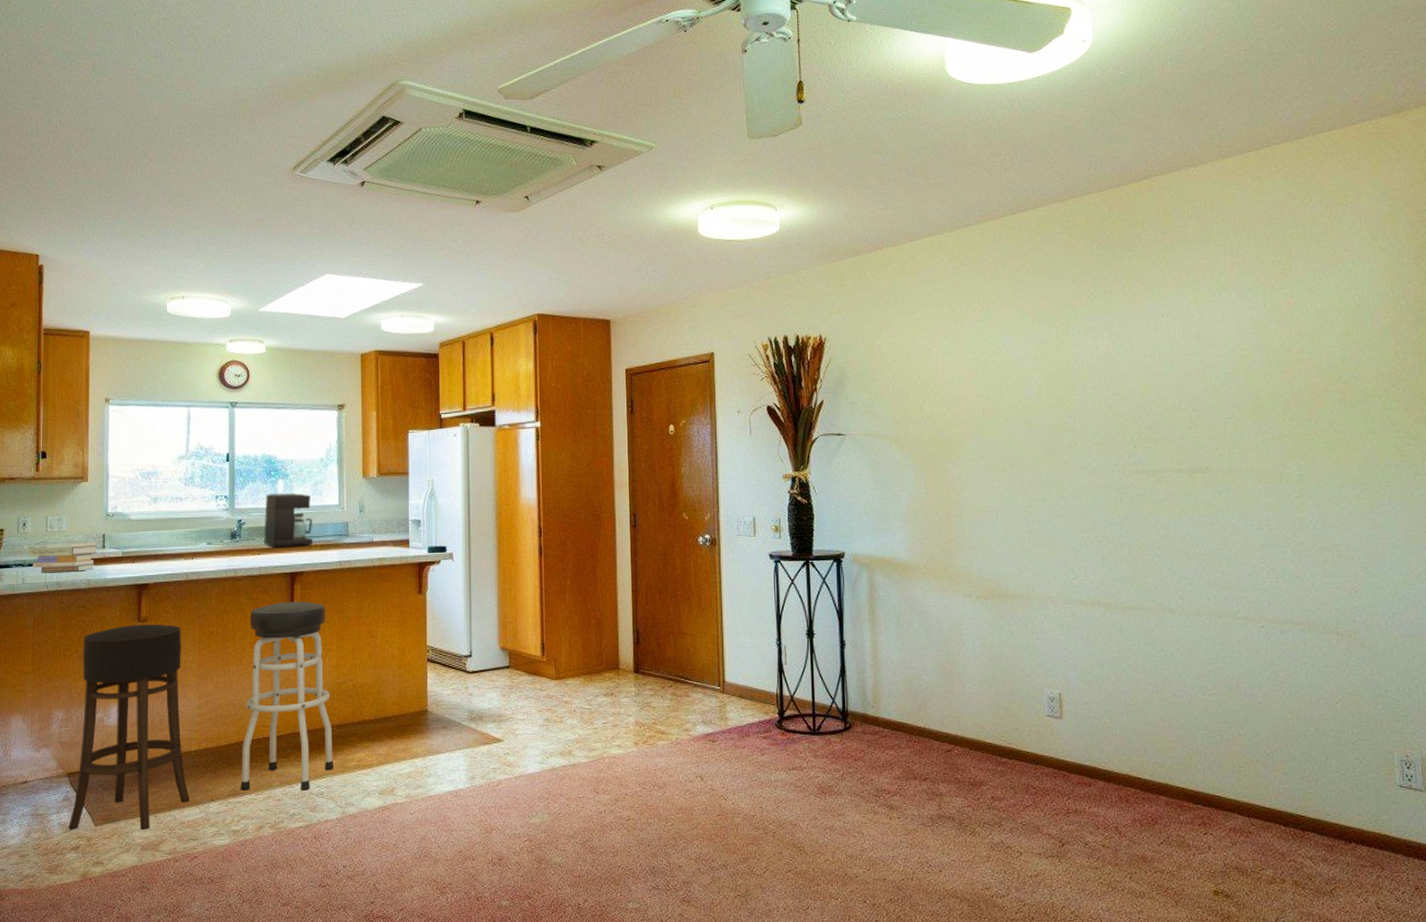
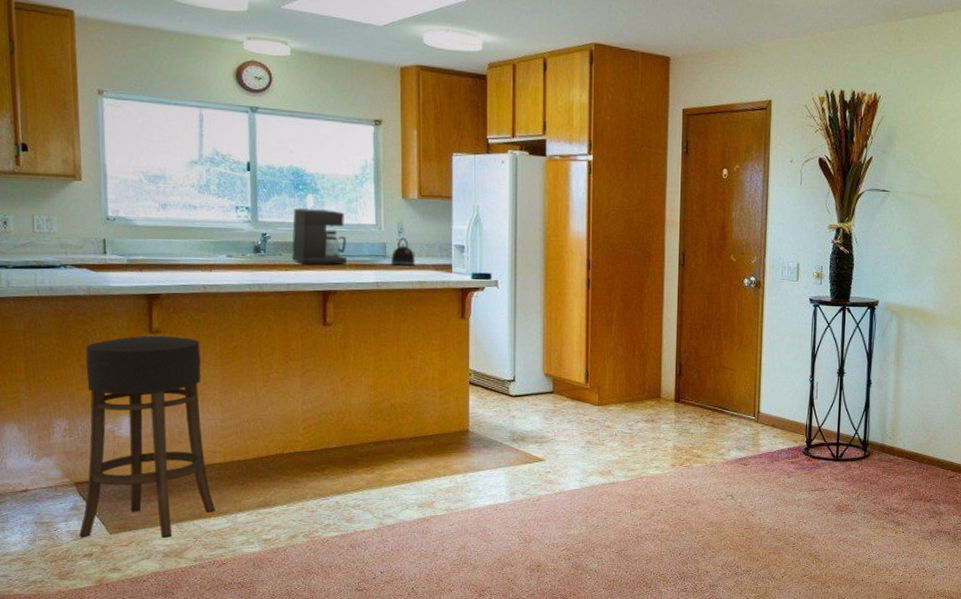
books: present [23,542,97,573] -> none [6,245,97,278]
bar stool: present [240,601,334,791] -> none [270,320,371,503]
kettle: none [352,516,375,544] -> present [390,238,416,266]

